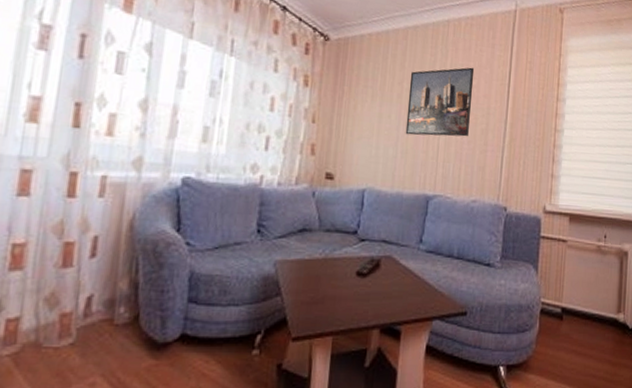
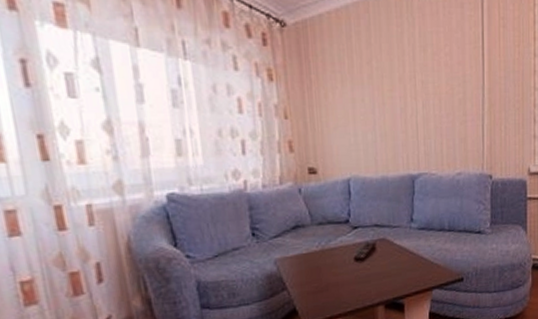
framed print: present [405,67,475,137] -> none [378,33,446,117]

